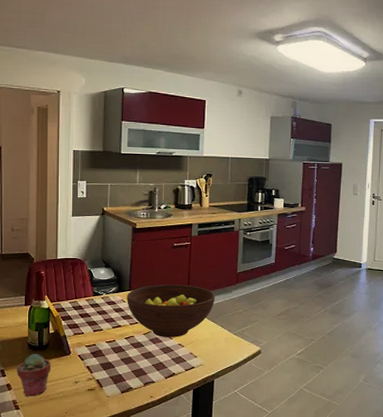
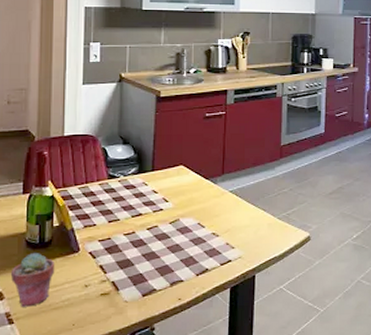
fruit bowl: present [127,284,216,337] -> none [149,161,256,226]

